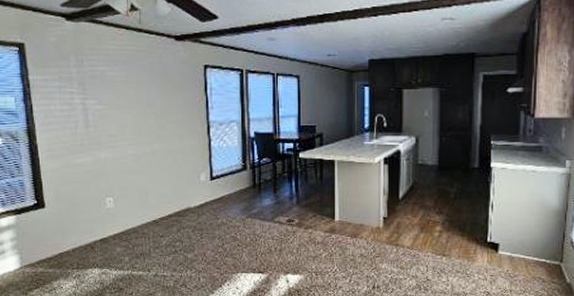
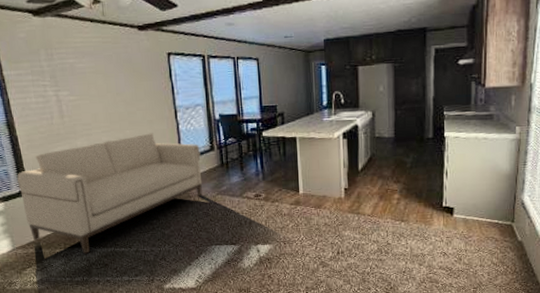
sofa: none [33,148,232,276] -> present [17,133,202,254]

